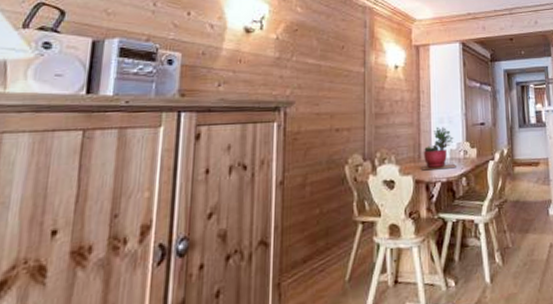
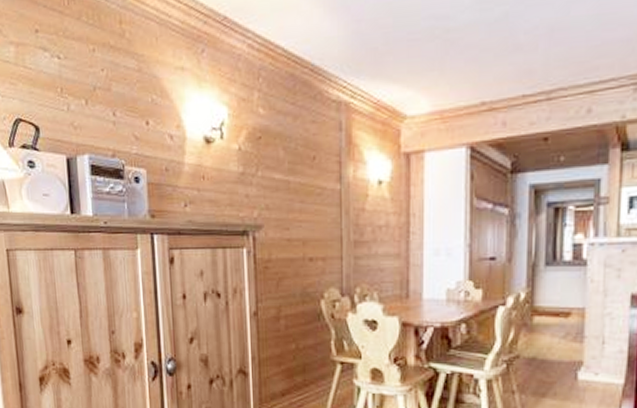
succulent plant: present [422,126,456,171] -> none [410,260,454,312]

